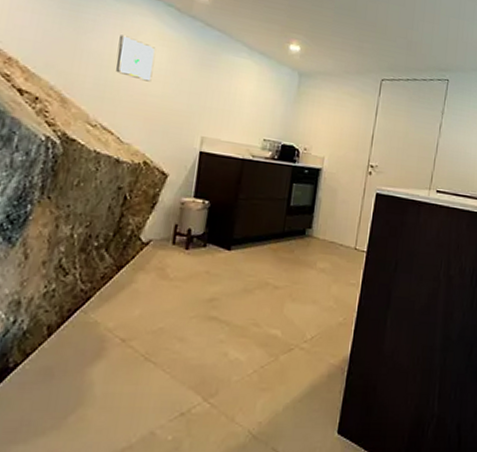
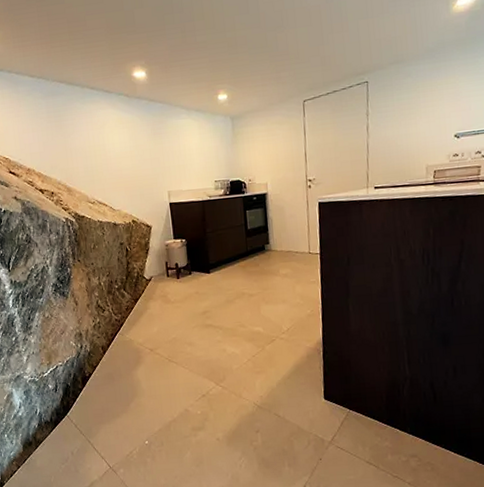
wall art: present [116,35,155,82] -> none [92,128,122,160]

